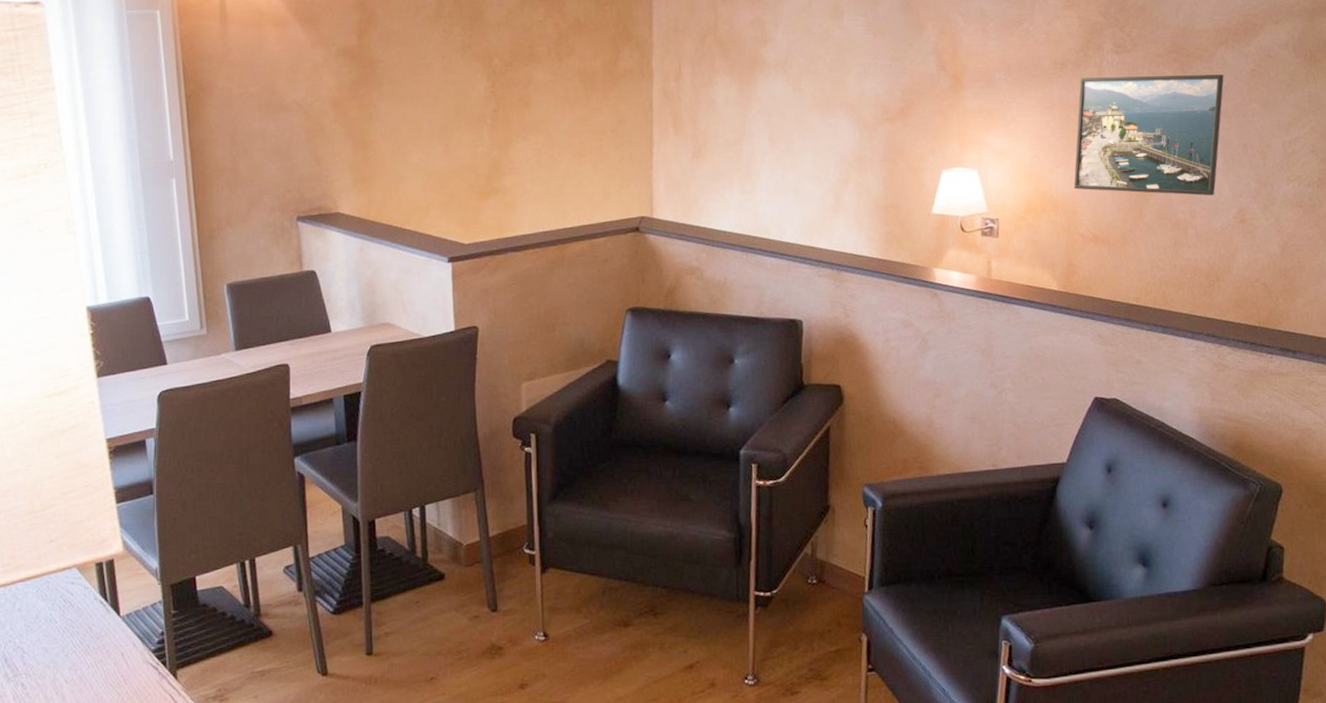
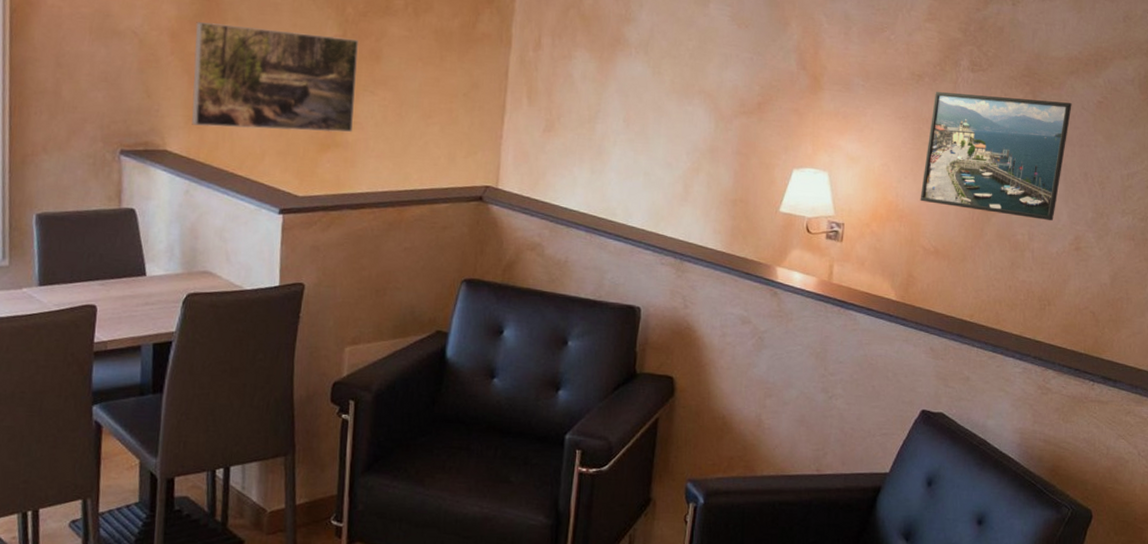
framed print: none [355,87,509,187] -> present [192,22,358,133]

